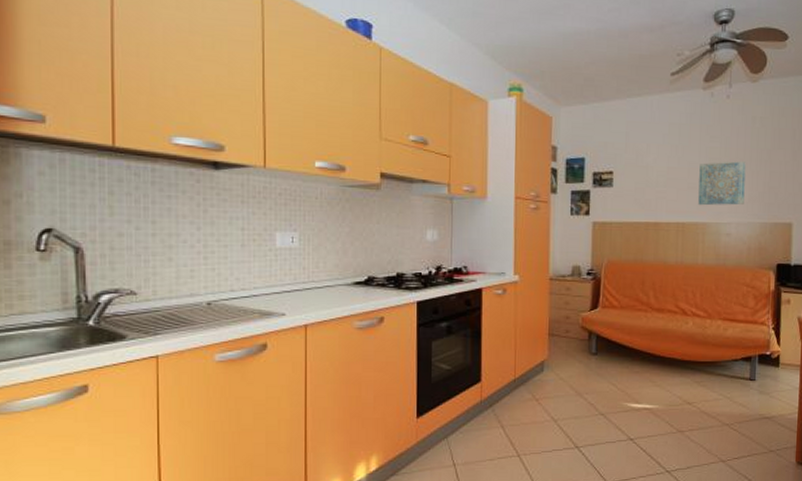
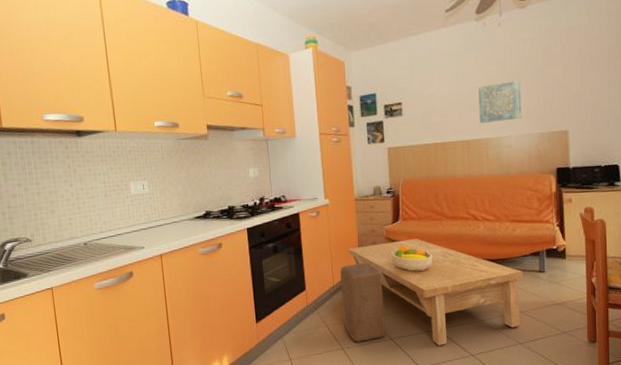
stool: none [523,354,573,449] -> present [340,262,386,342]
coffee table: none [536,331,732,458] -> present [348,239,523,346]
fruit bowl: none [586,336,633,370] -> present [391,244,433,272]

